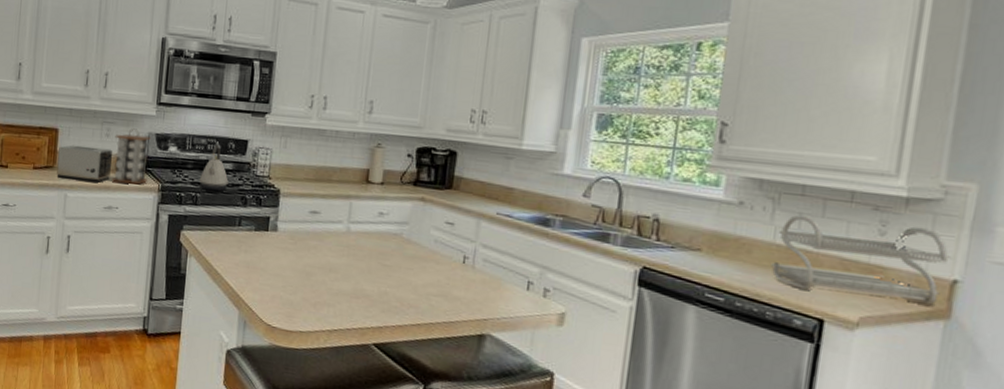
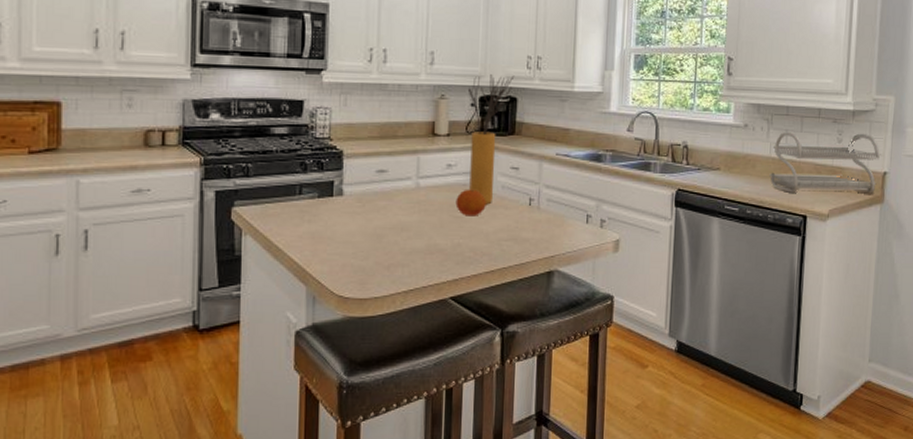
toaster: present [57,145,112,183] -> none [63,120,137,164]
spice rack: present [111,128,151,185] -> none [138,95,186,162]
kettle: present [199,144,229,192] -> none [249,107,284,159]
fruit: none [385,238,417,267] -> present [455,189,486,216]
vase: none [400,126,456,258] -> present [467,74,515,205]

